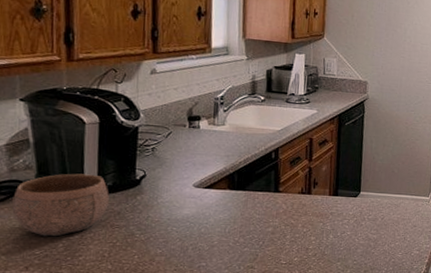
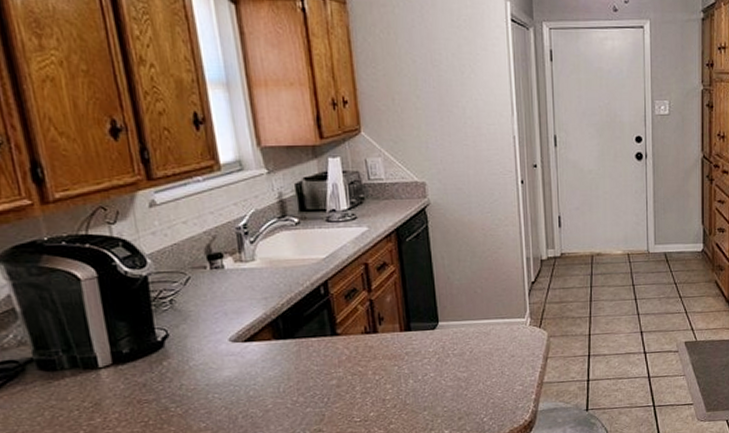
bowl: present [12,173,110,237] -> none [10,342,130,425]

